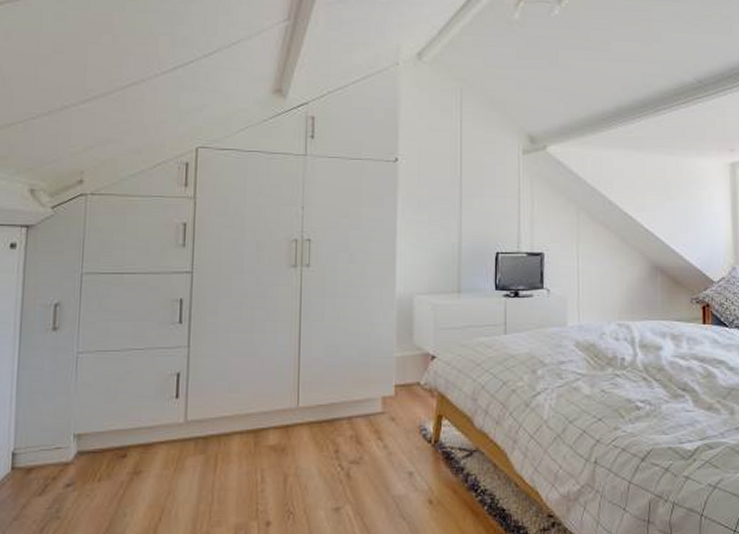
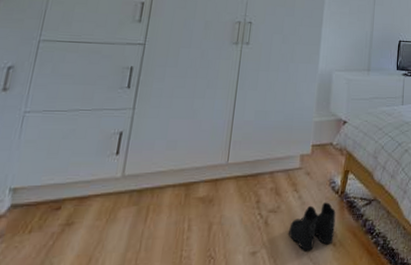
boots: none [376,453,430,509] -> present [289,202,336,251]

